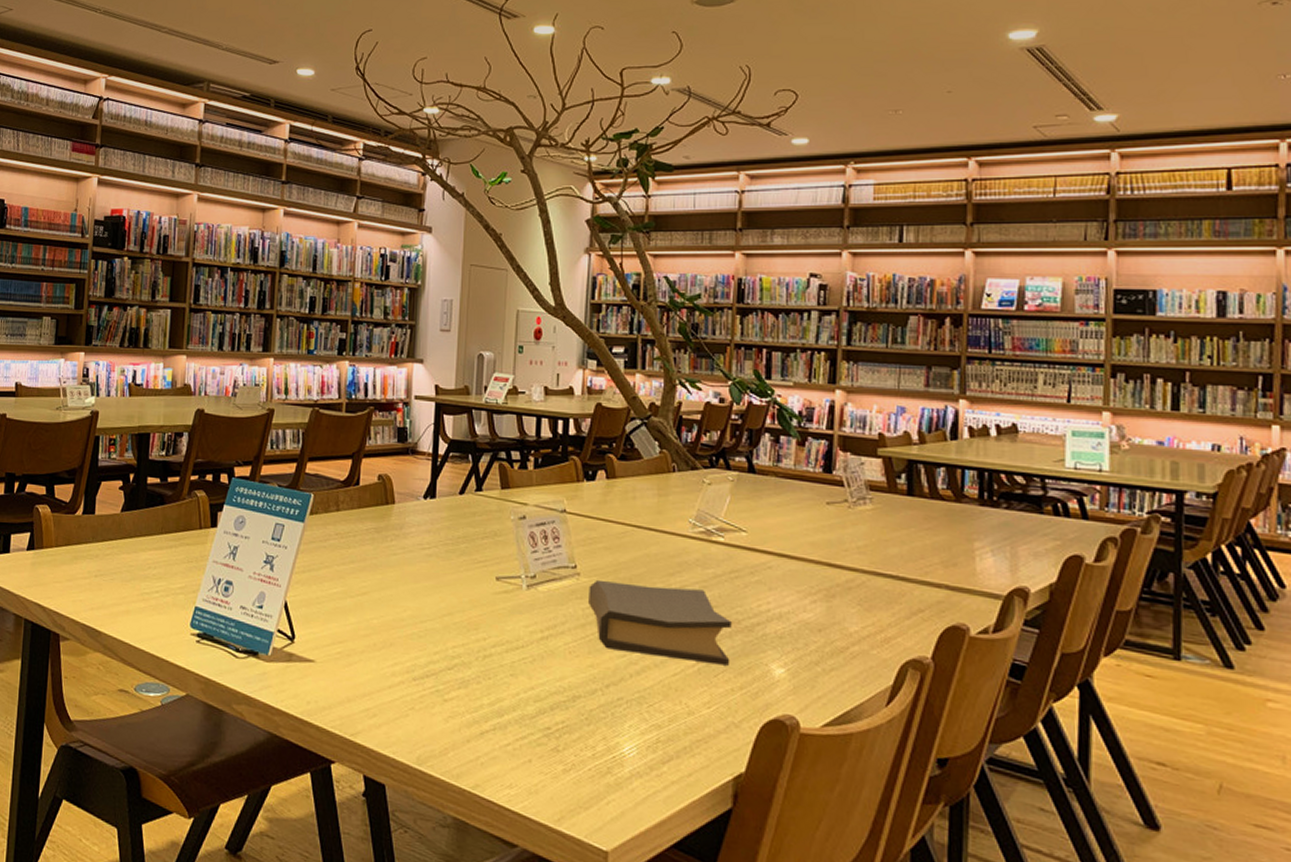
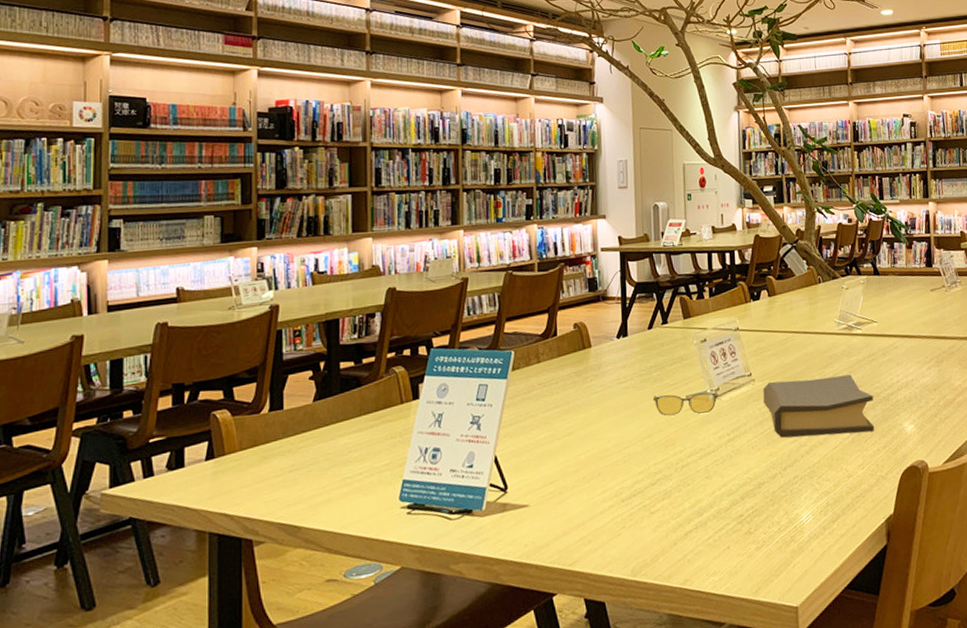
glasses: none [457,570,535,602] -> present [652,392,719,416]

